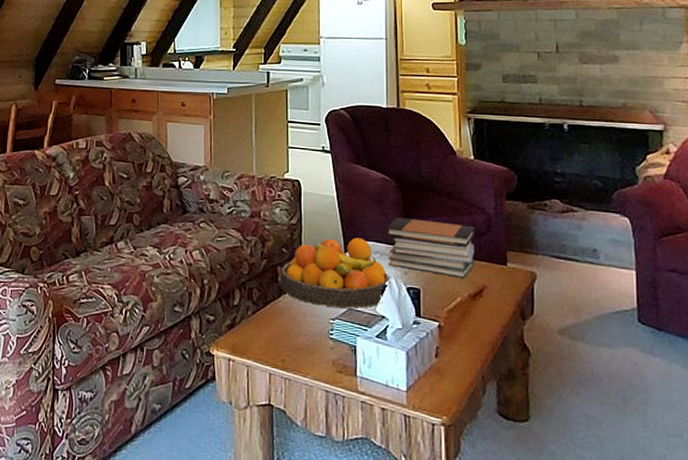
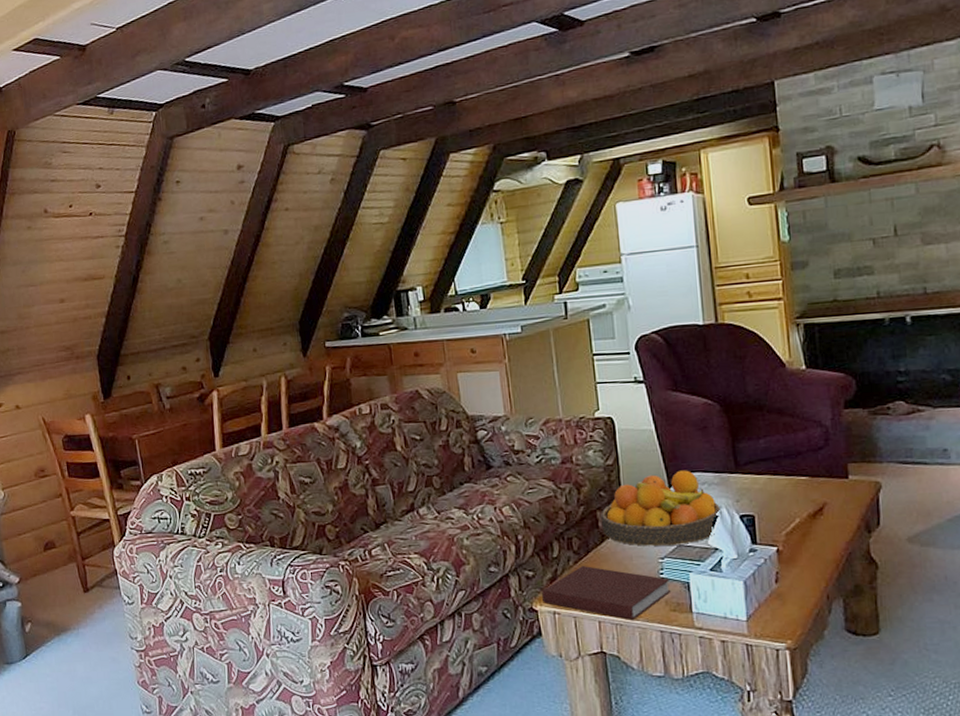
notebook: none [220,317,339,376] -> present [542,566,671,620]
book stack: present [387,217,476,278] -> none [713,441,813,498]

